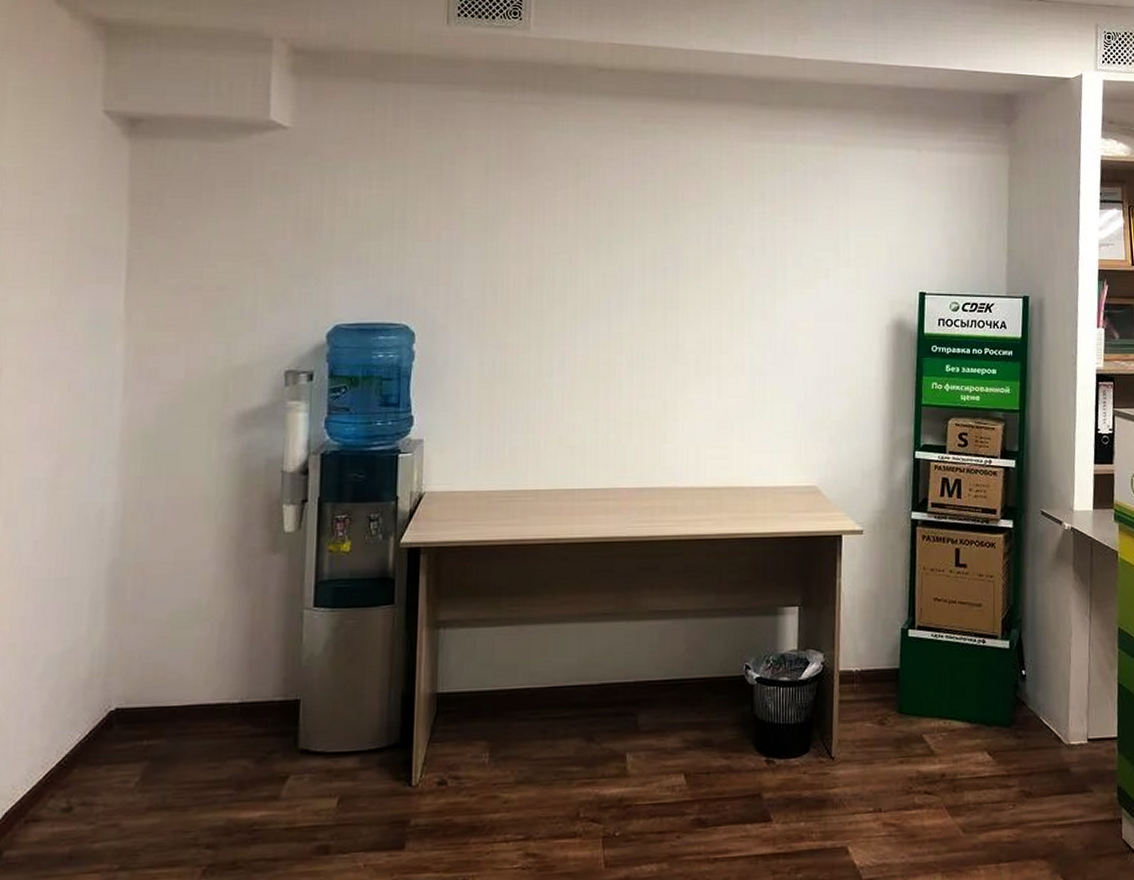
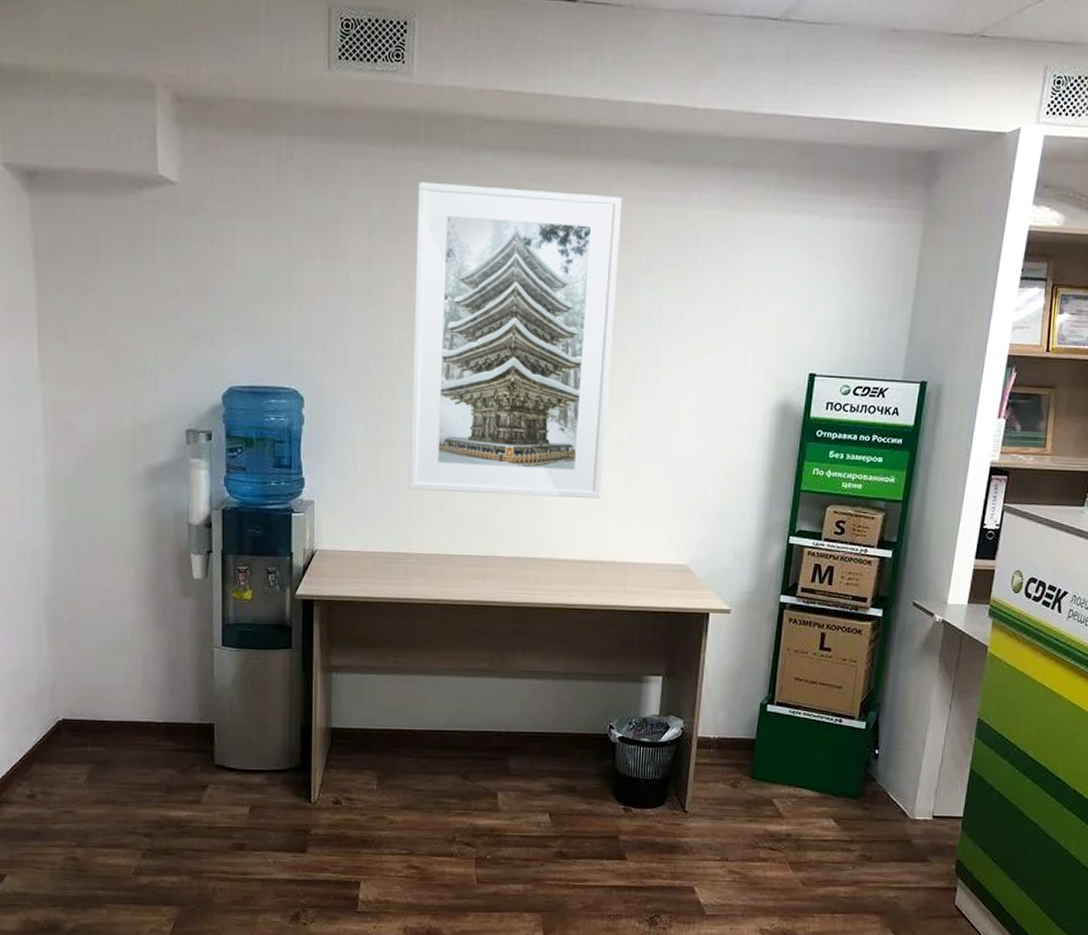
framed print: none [525,124,733,424] -> present [408,181,623,500]

